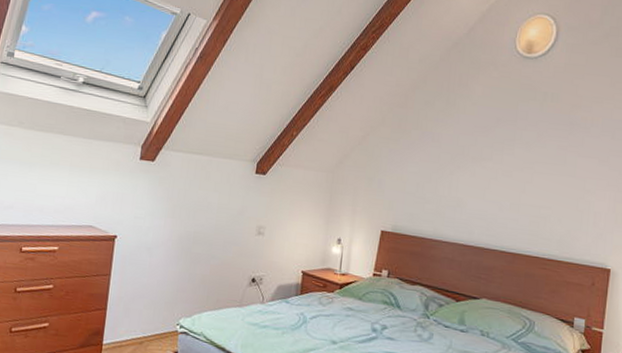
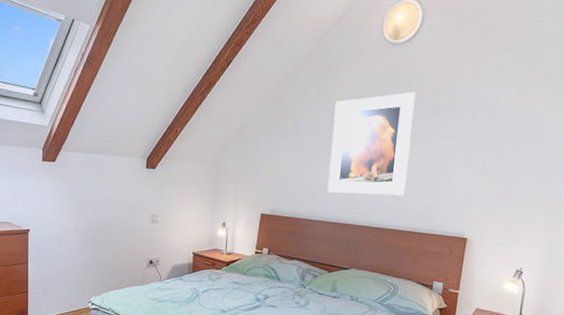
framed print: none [455,107,551,219] -> present [327,91,416,196]

